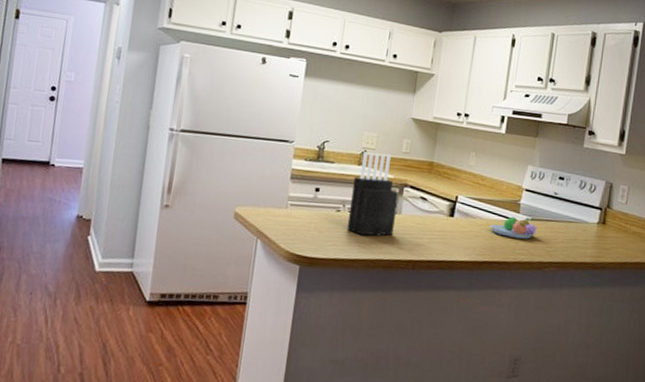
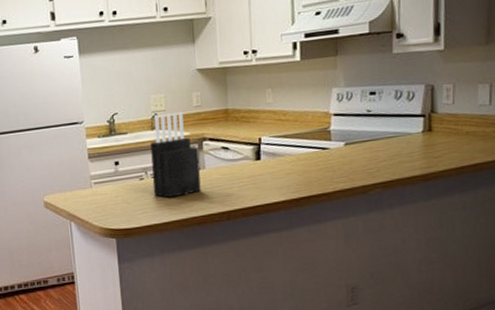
fruit bowl: present [490,216,537,239] -> none [301,142,354,168]

